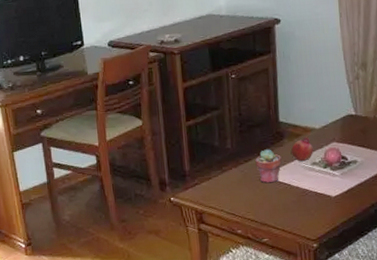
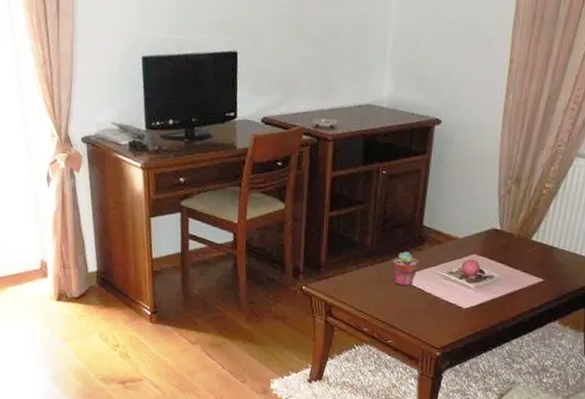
fruit: present [291,136,313,161] -> none [430,244,452,269]

